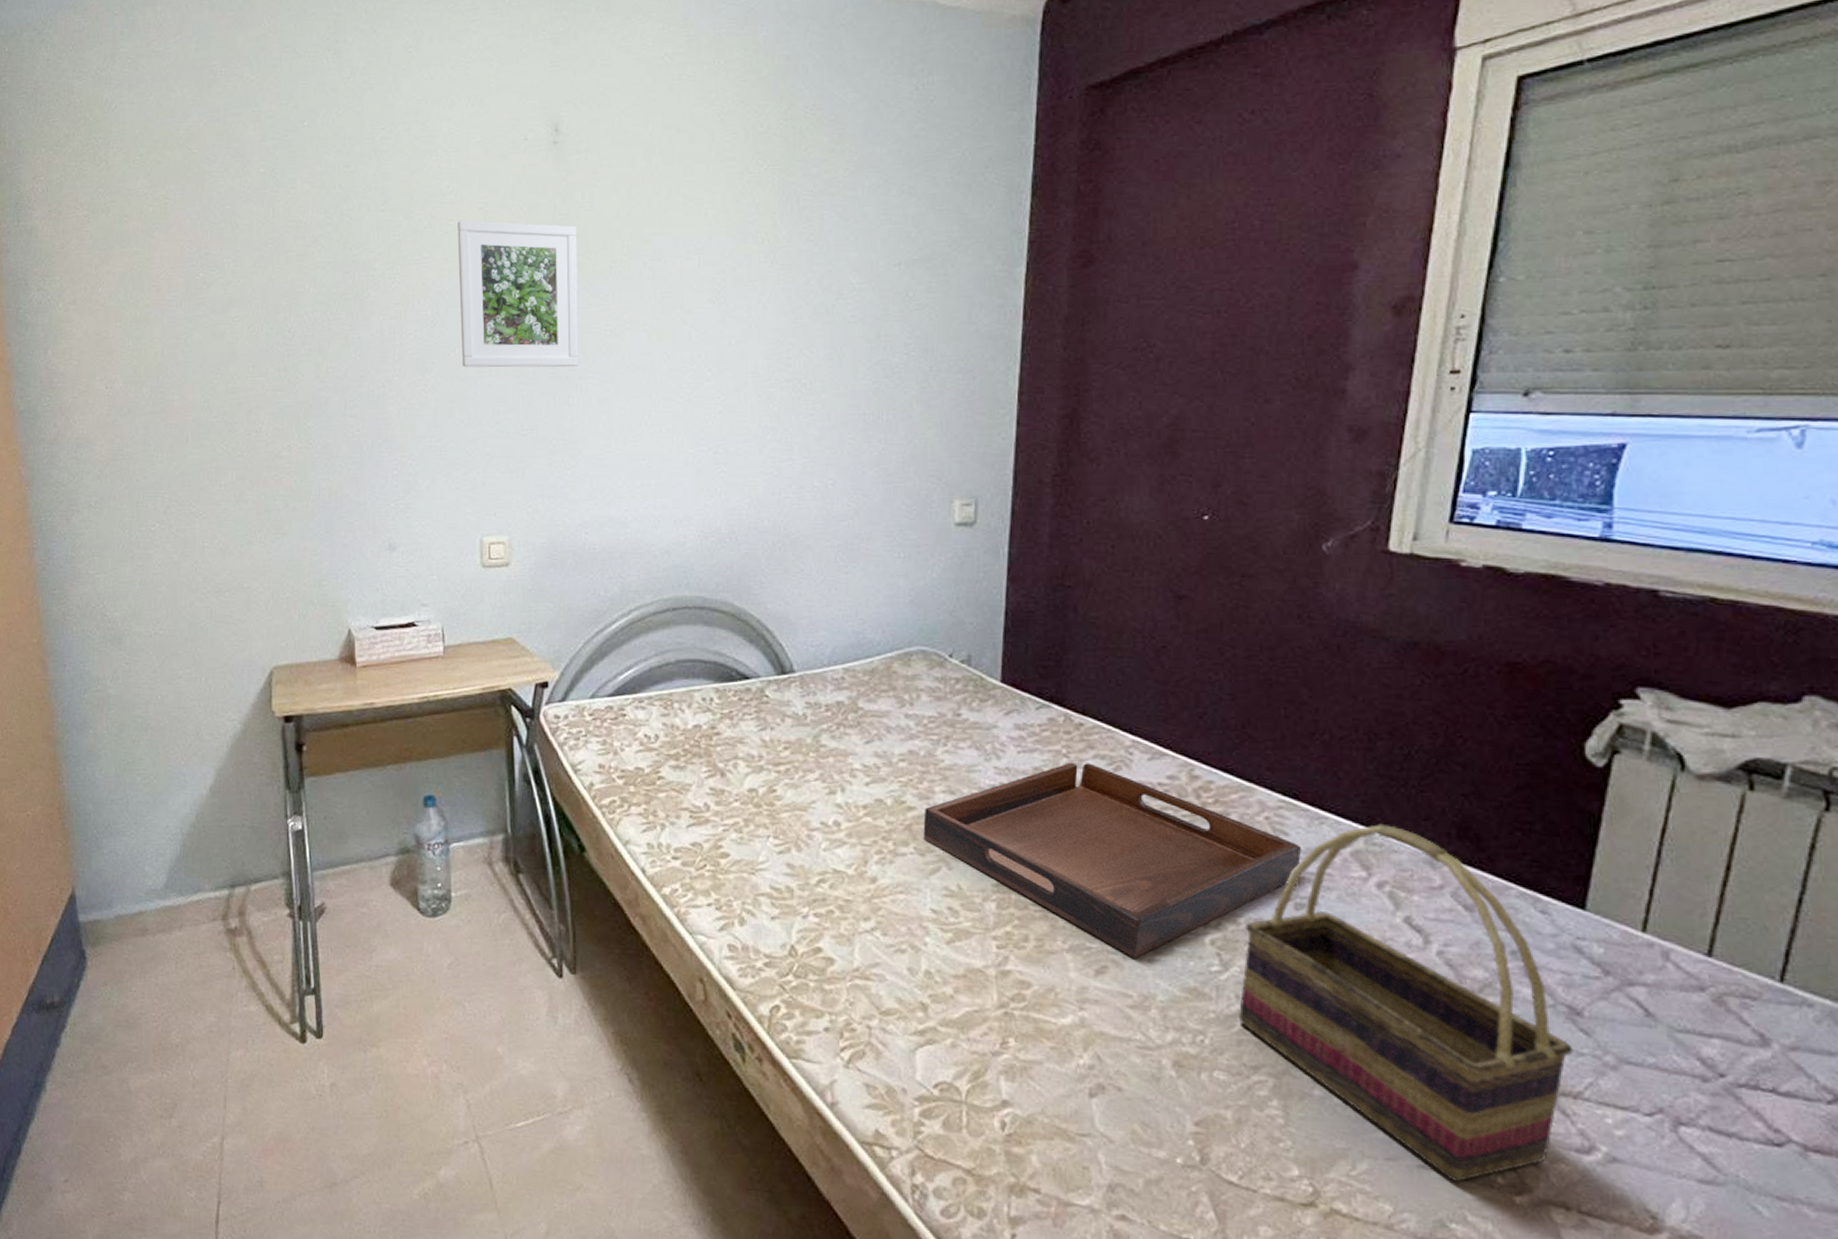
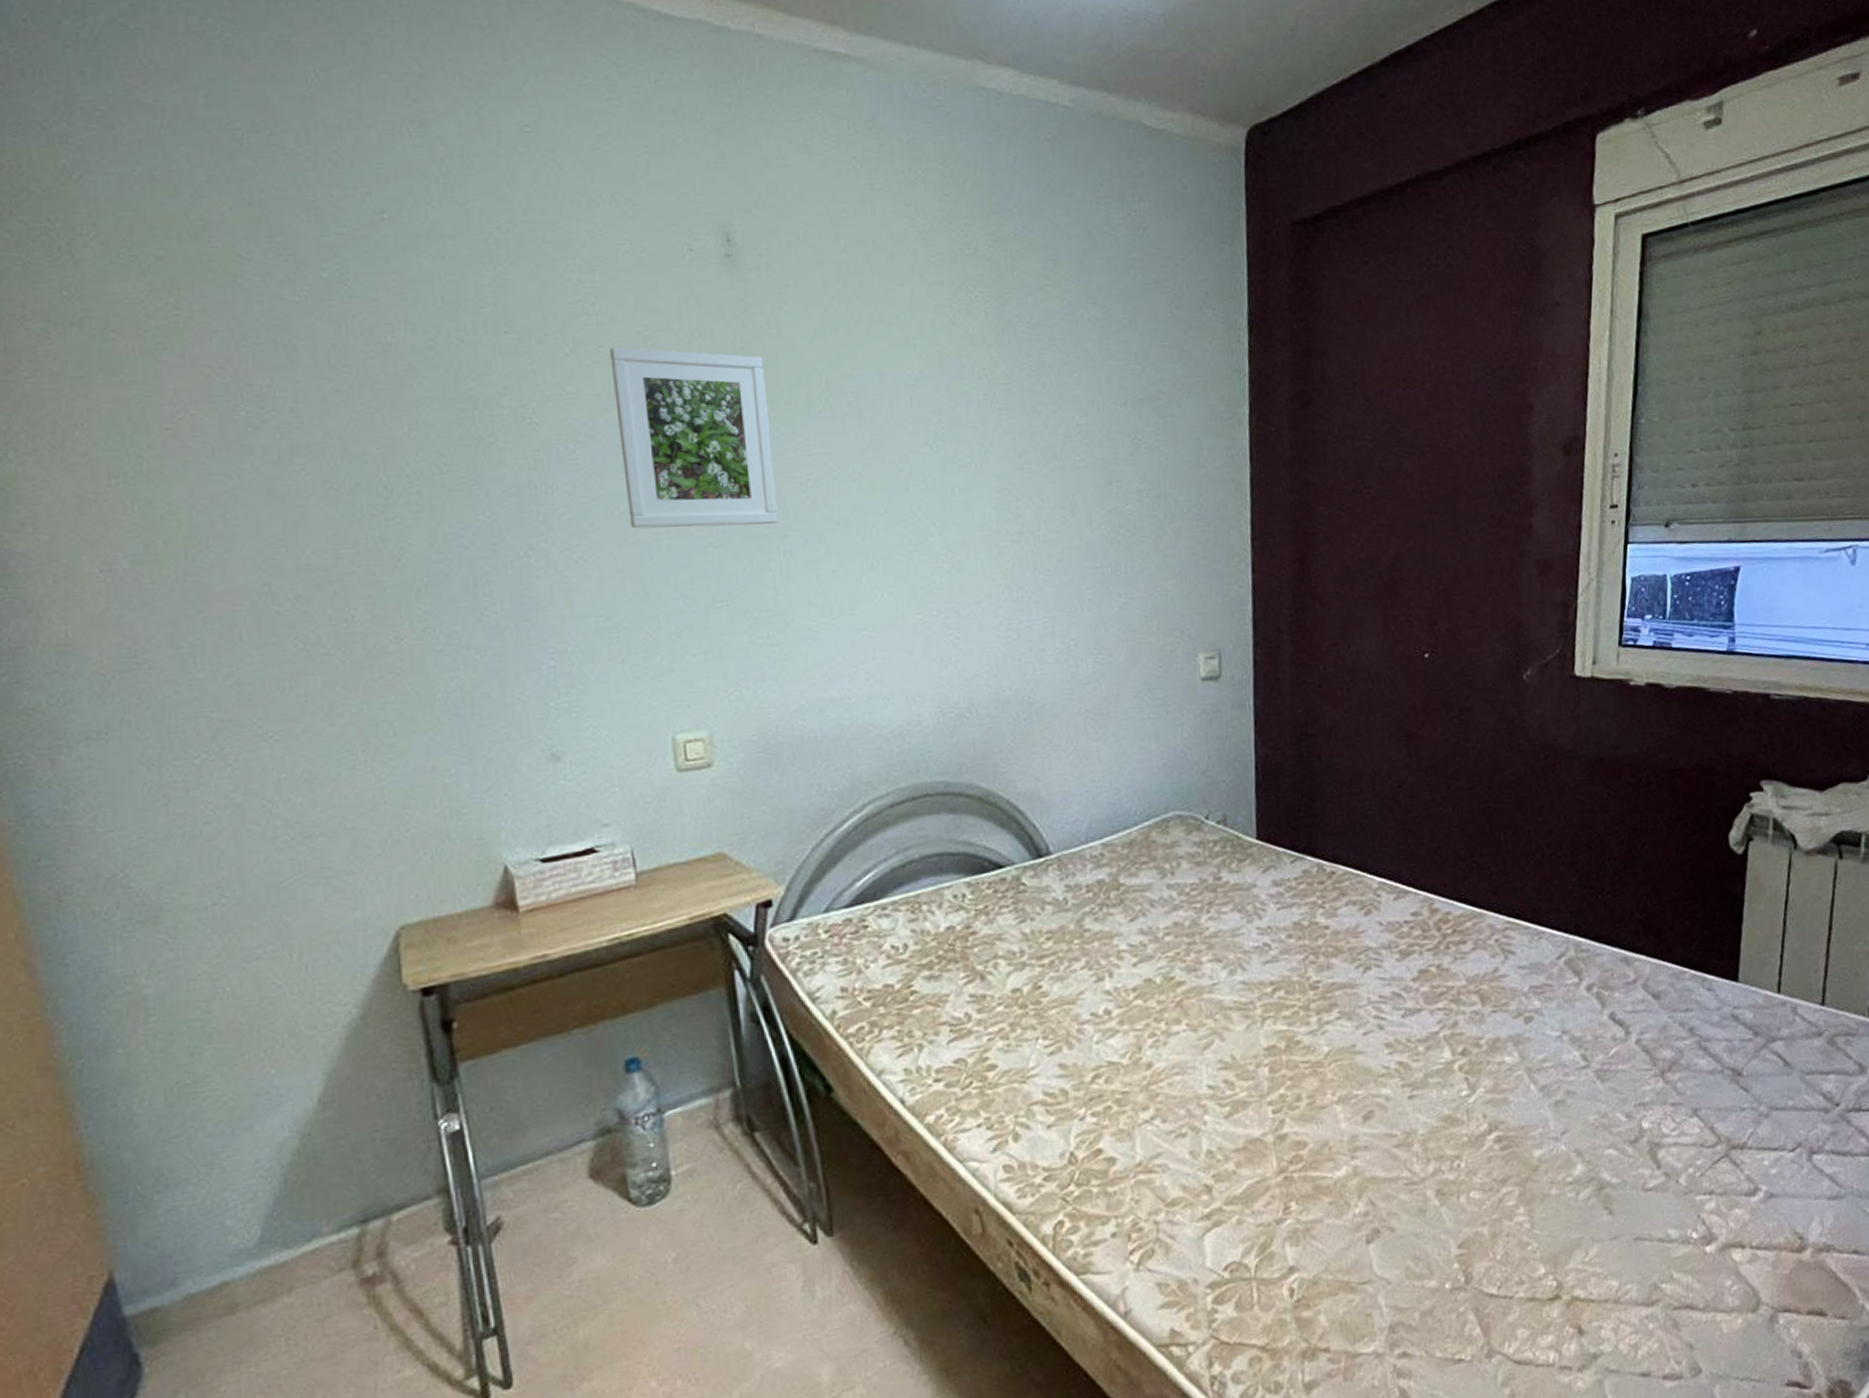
serving tray: present [923,762,1301,958] -> none [1193,910,1526,1098]
woven basket: present [1237,824,1574,1182] -> none [1486,931,1738,1246]

